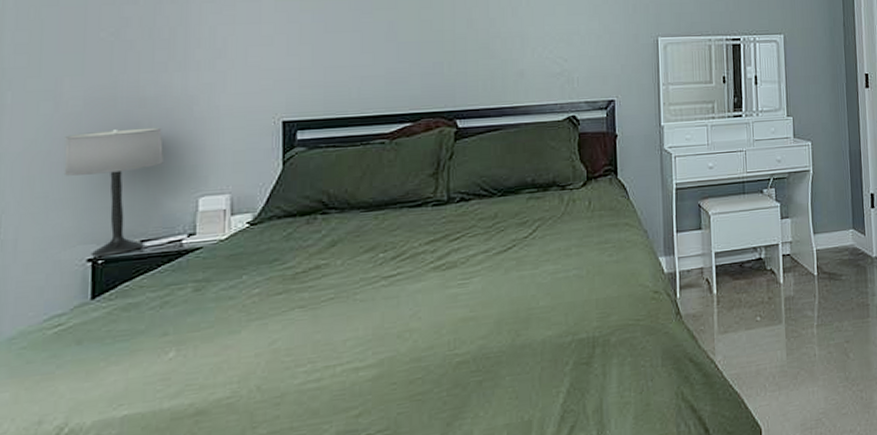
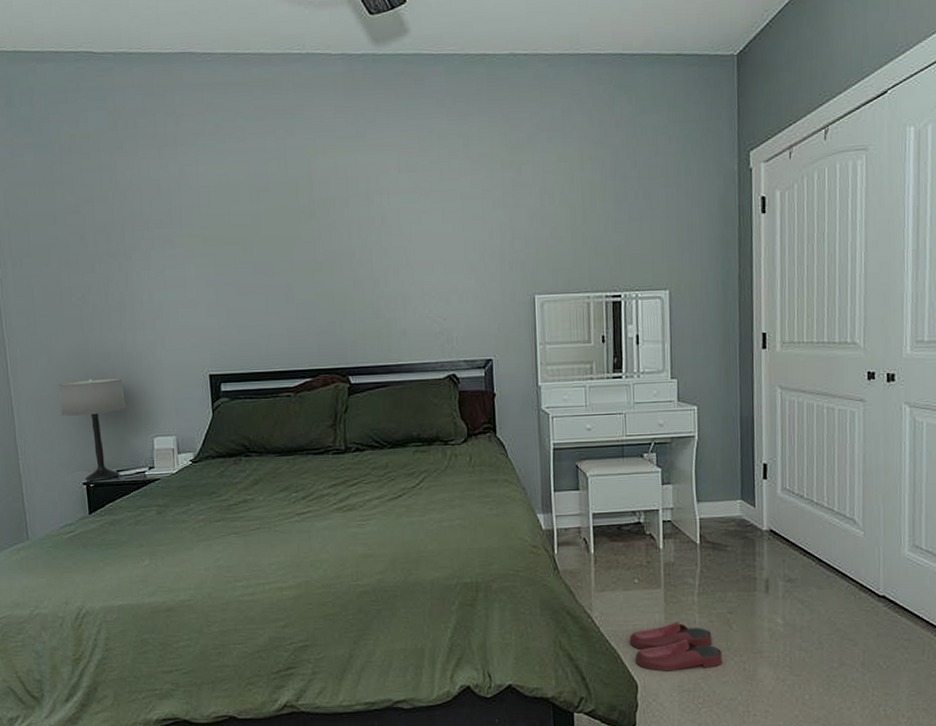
slippers: none [752,357,842,411] -> present [629,622,722,671]

